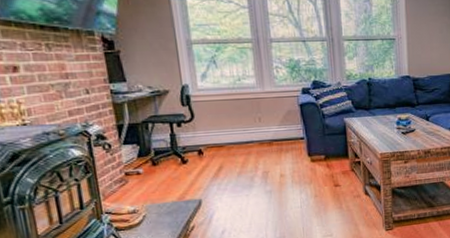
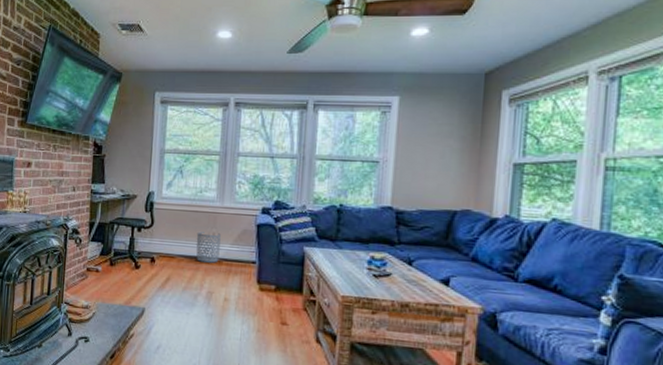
waste bin: none [242,117,269,146] -> present [196,231,221,263]

